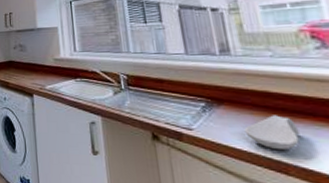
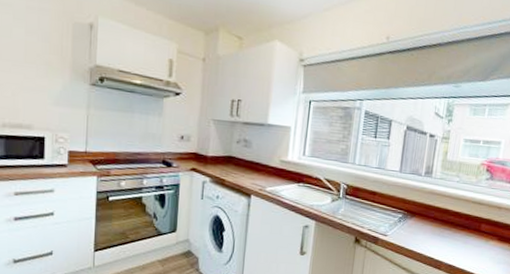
spoon rest: present [244,115,300,151] -> none [423,227,457,253]

